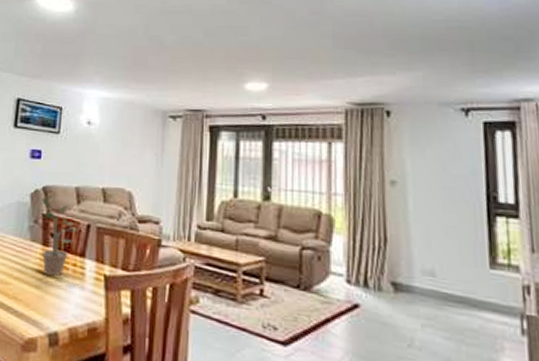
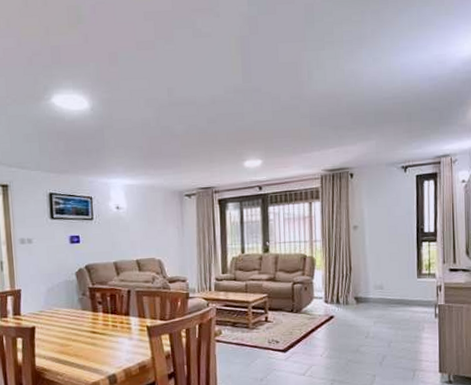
potted plant: present [40,196,79,277] -> none [85,273,121,334]

